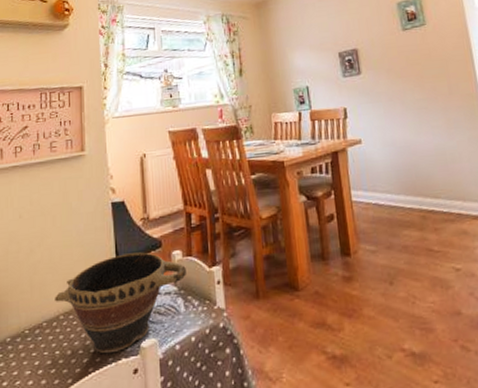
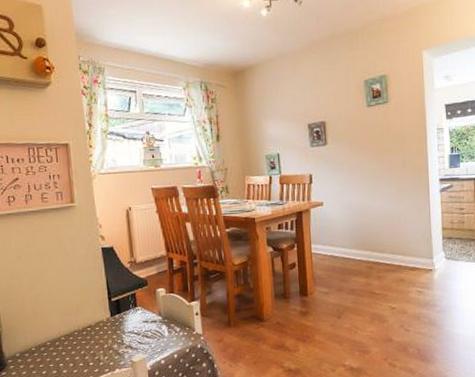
bowl: present [55,252,186,354] -> none [56,289,169,366]

